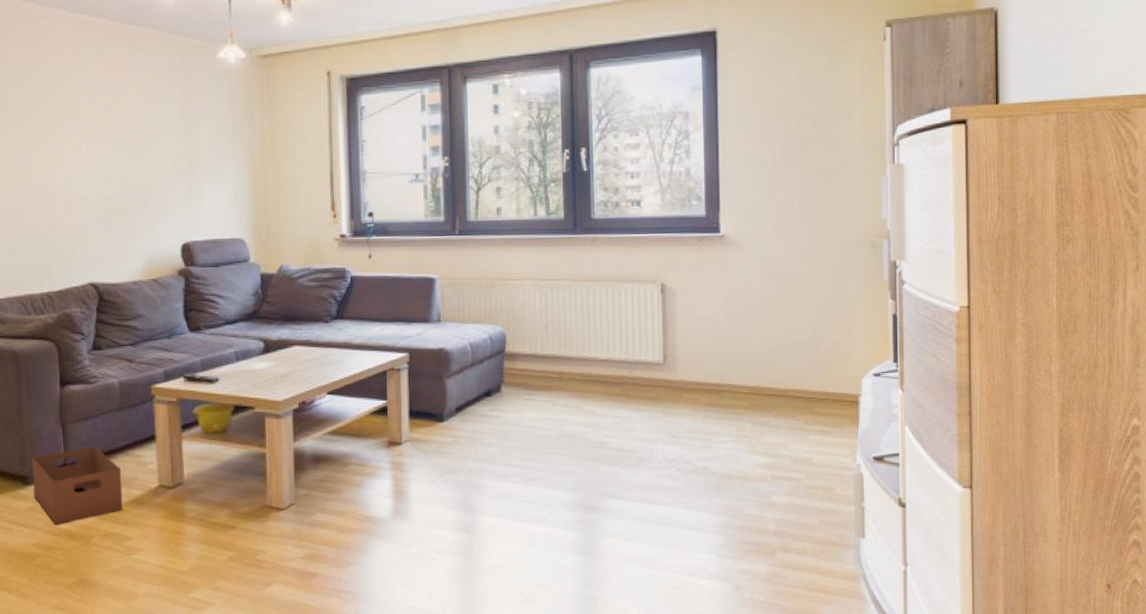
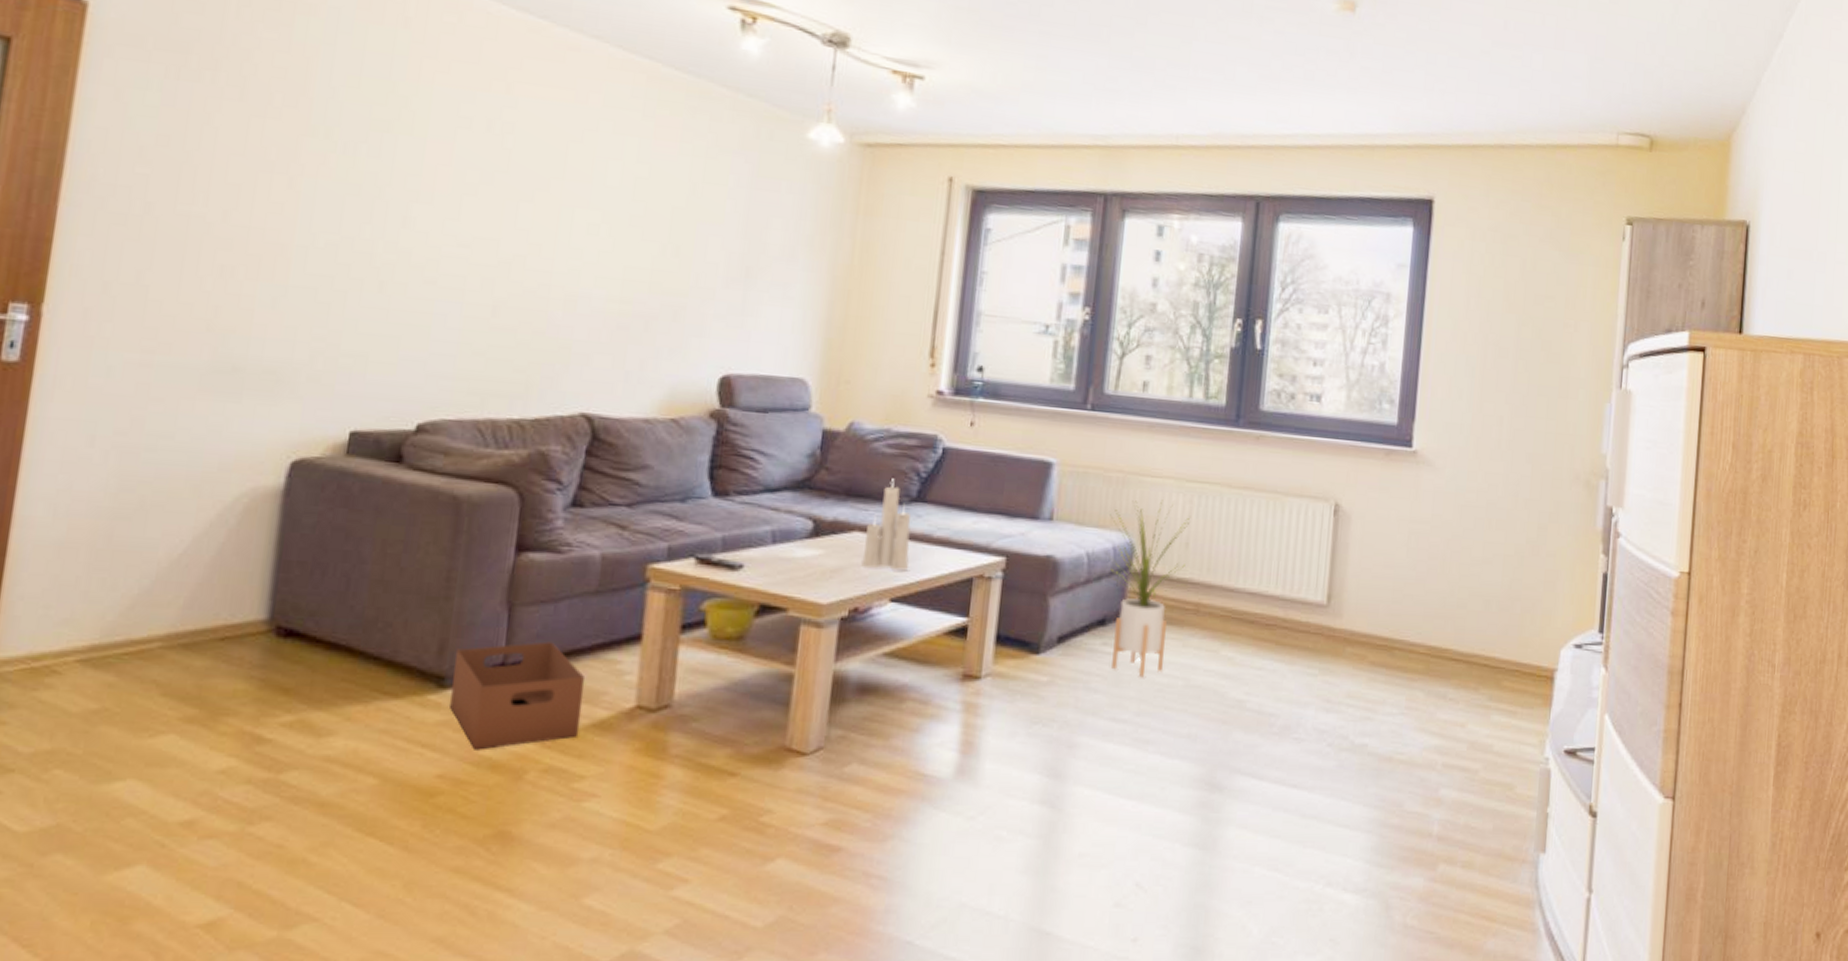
candle: none [303,304,337,372] -> present [861,478,912,571]
house plant: none [484,296,552,432] -> present [1109,500,1190,678]

